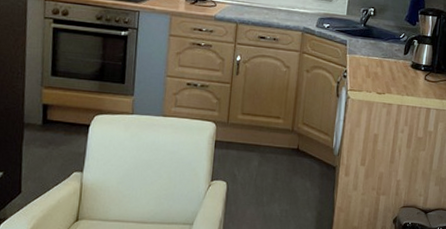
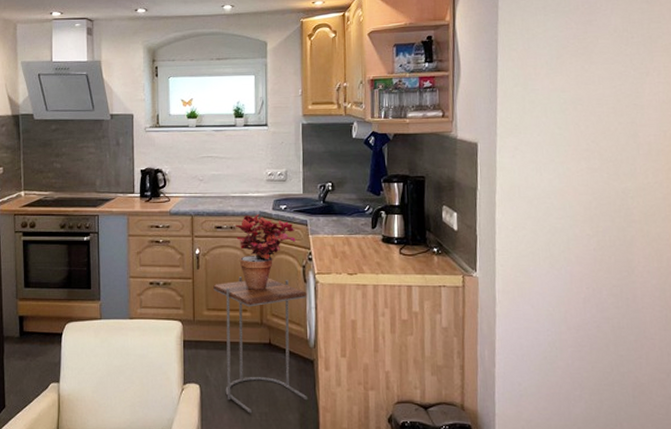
side table: none [250,86,338,210] -> present [213,277,308,414]
potted plant: none [278,29,334,100] -> present [236,213,296,290]

